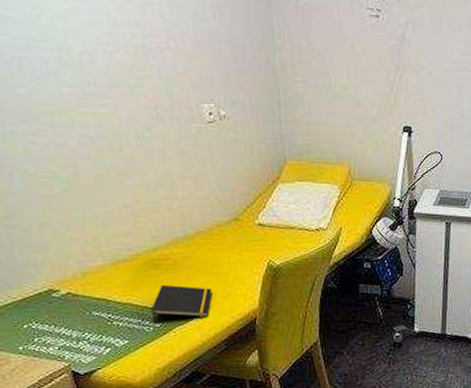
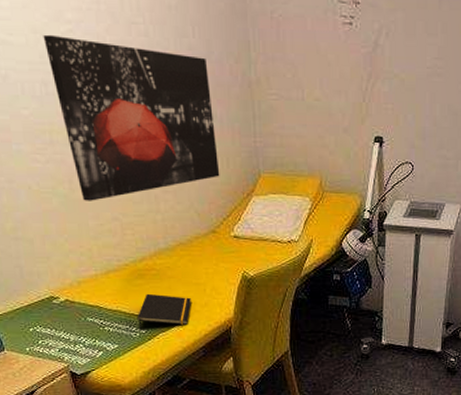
wall art: none [44,10,243,187] -> present [43,34,220,201]

